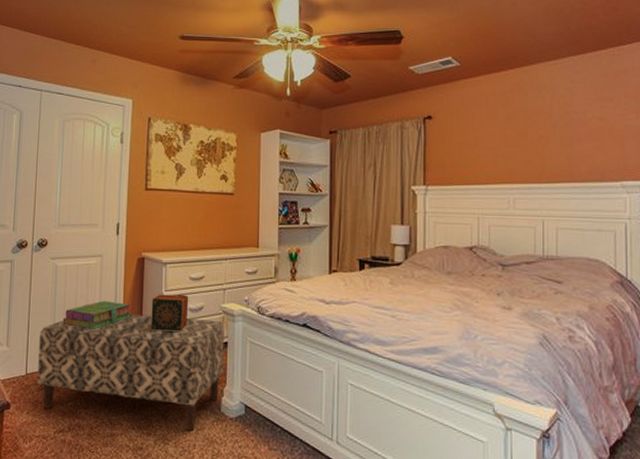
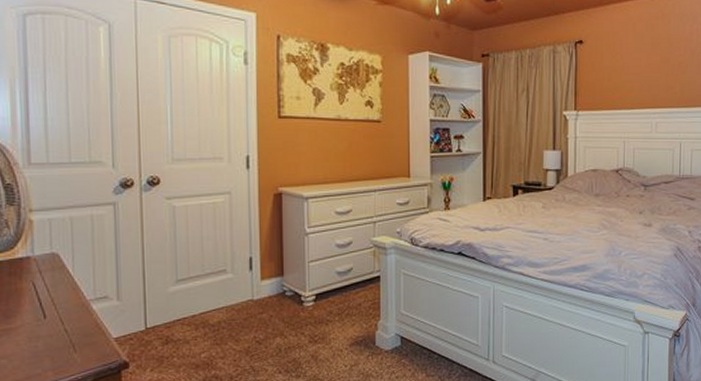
bench: present [37,314,225,431] -> none [158,254,377,368]
stack of books: present [62,300,131,329] -> none [187,242,270,274]
decorative box: present [151,294,189,332] -> none [293,230,336,270]

